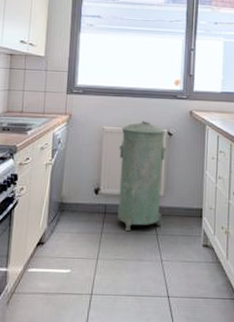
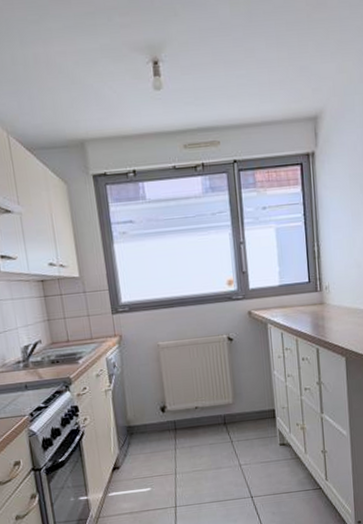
trash can: present [118,120,167,232] -> none [178,329,235,444]

